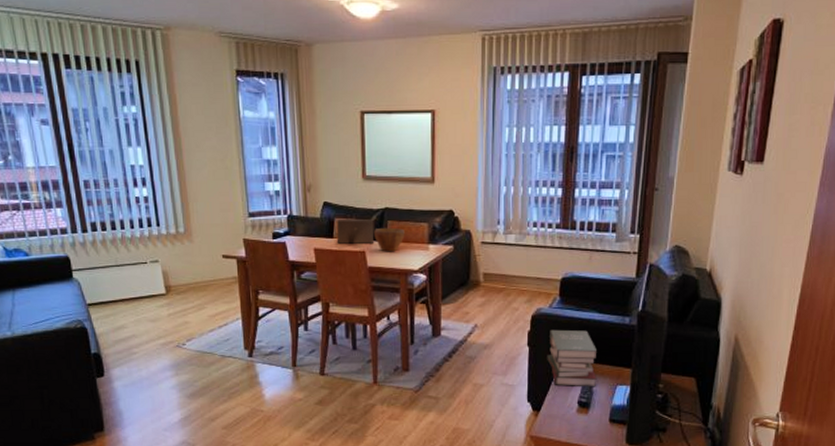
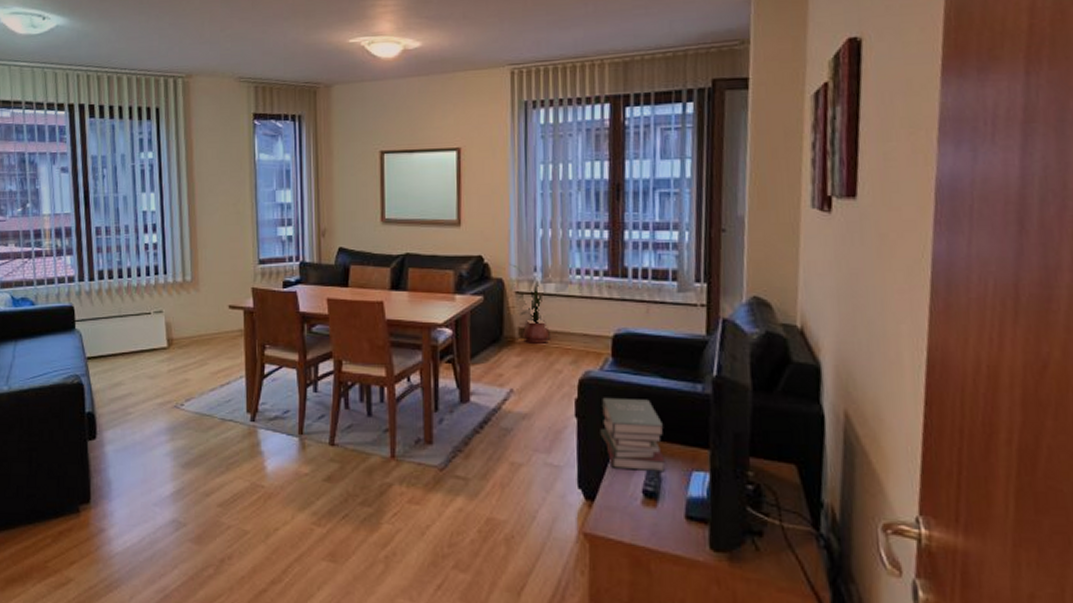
laptop: present [337,219,375,244] -> none [353,266,394,293]
bowl: present [373,227,405,252] -> none [392,275,428,303]
house plant: none [477,218,509,286] -> present [510,264,550,343]

